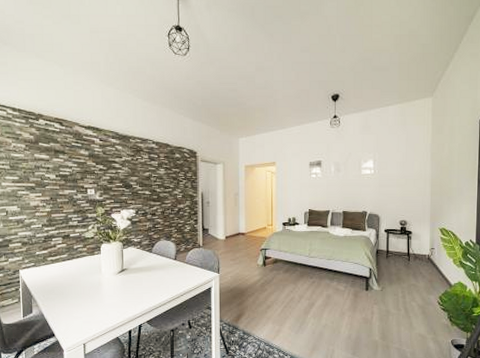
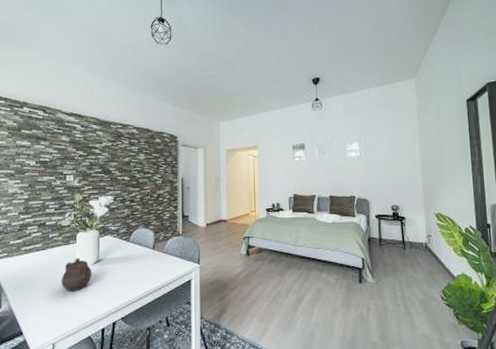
teapot: none [88,268,118,299] -> present [61,258,92,293]

